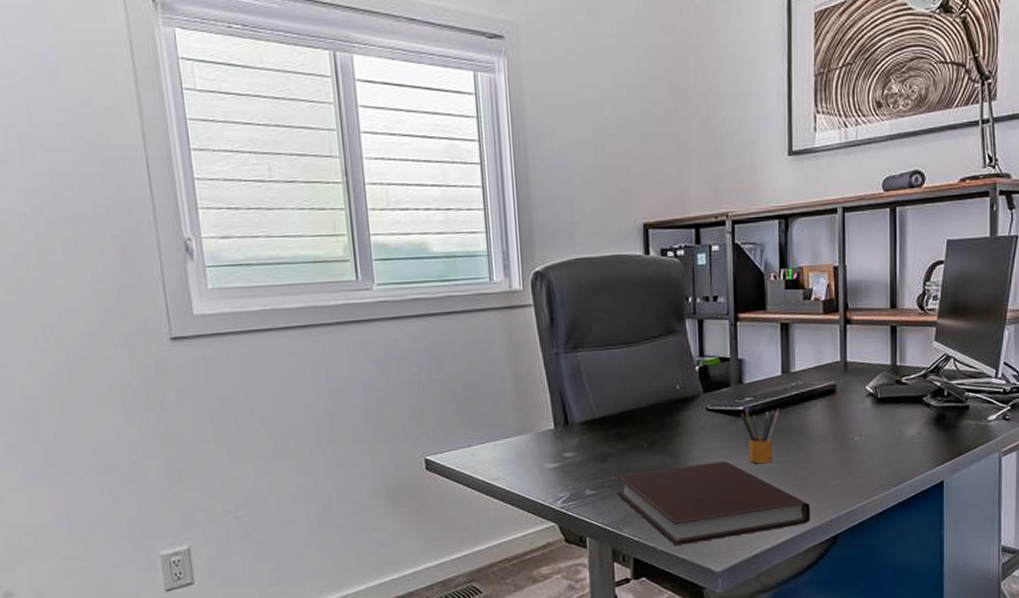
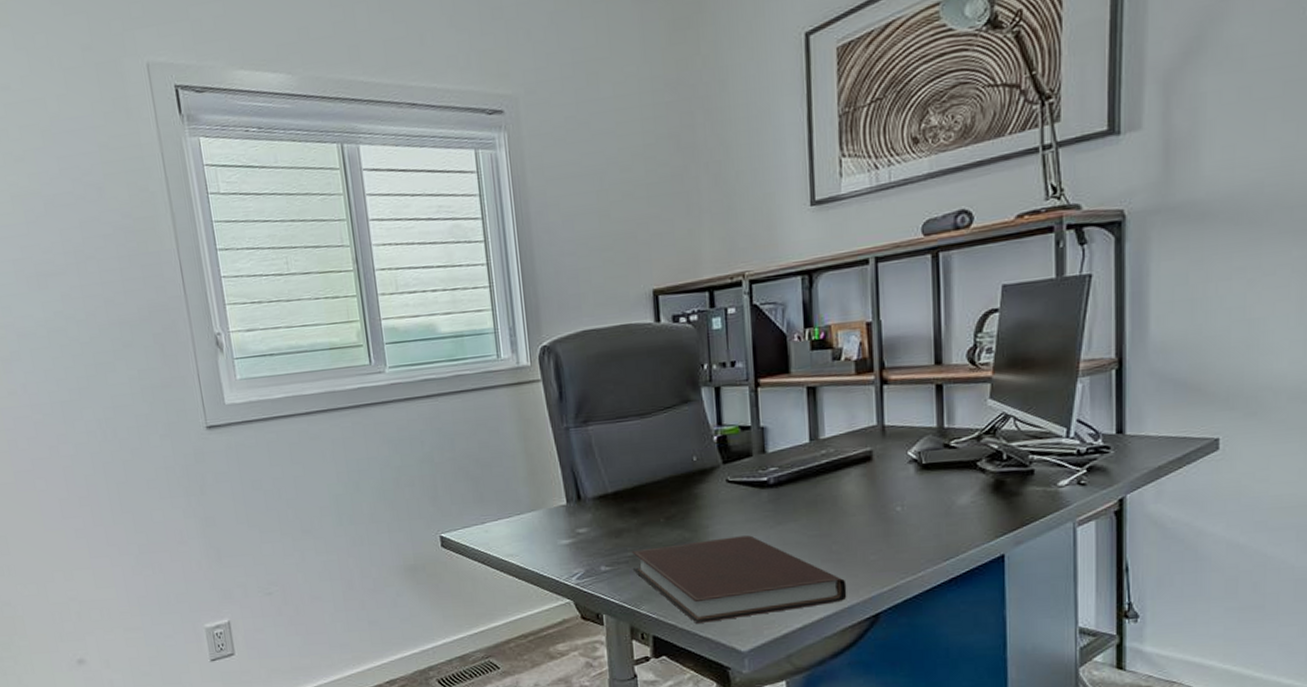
pencil box: present [741,407,780,464] -> none [765,477,809,538]

